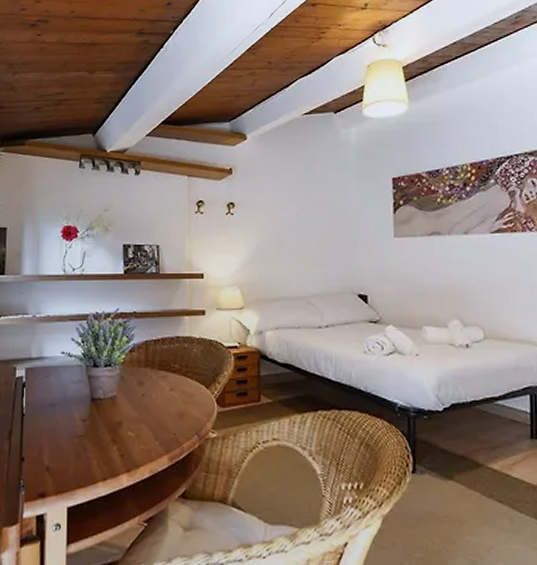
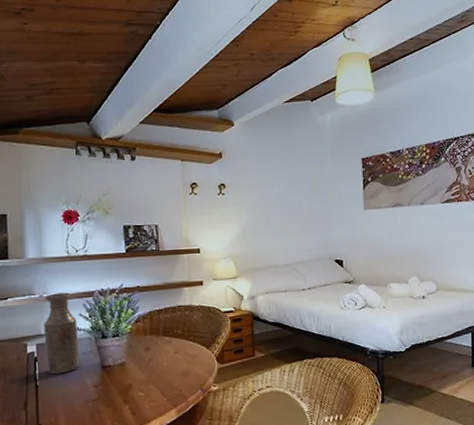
bottle: none [34,314,69,403] -> present [43,292,79,375]

